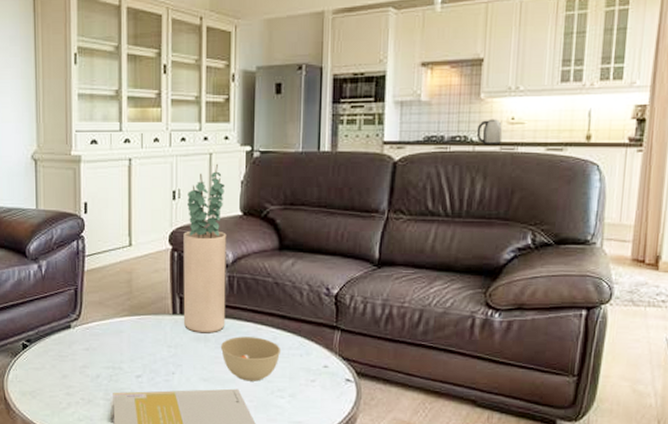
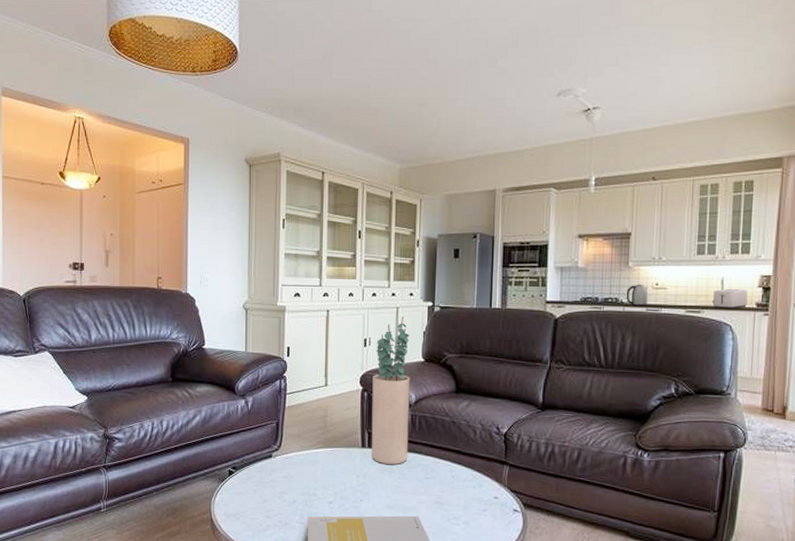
soup bowl: present [220,336,281,381] -> none [403,469,457,510]
toaster: none [577,121,619,145] -> present [712,288,748,309]

